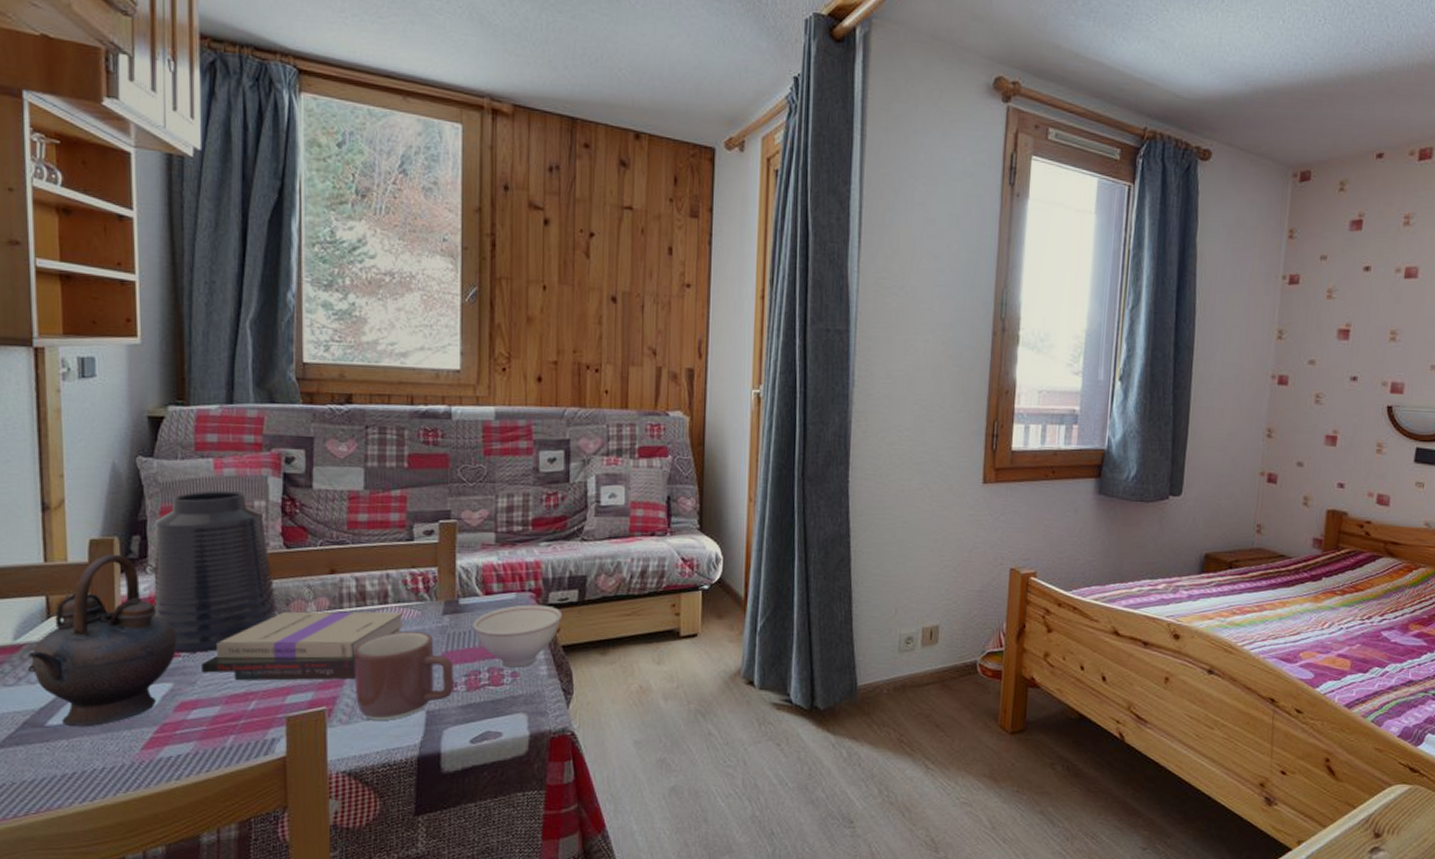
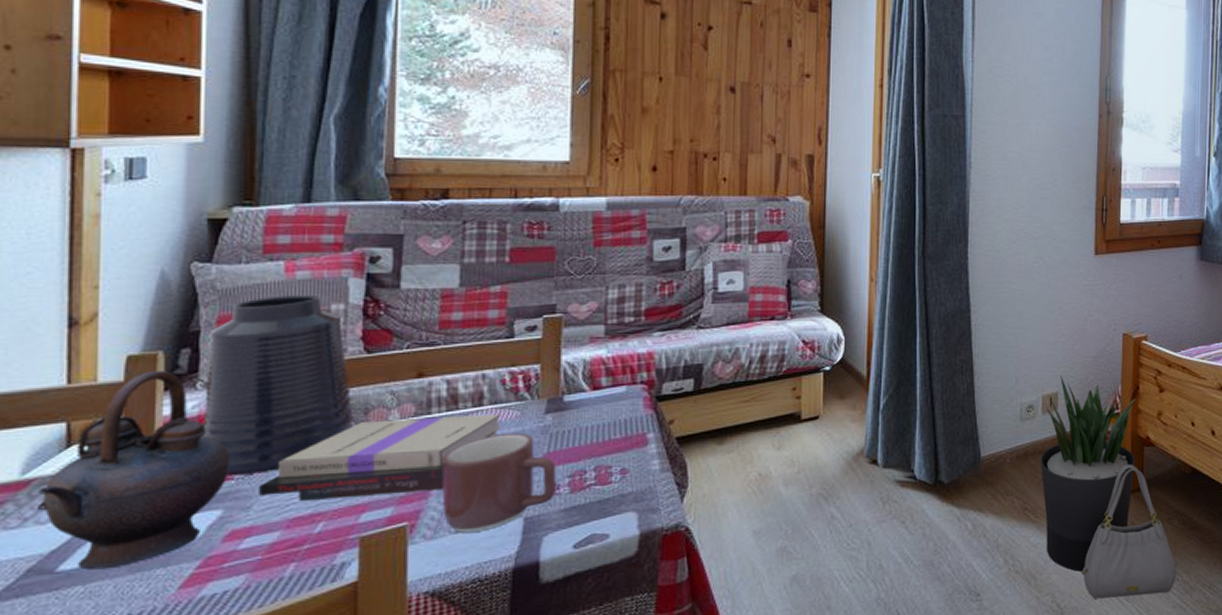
bowl: present [472,604,563,668] -> none [577,396,677,465]
planter: none [918,609,1021,809] -> present [1040,376,1135,572]
handbag: none [958,705,1058,839] -> present [1082,464,1177,599]

